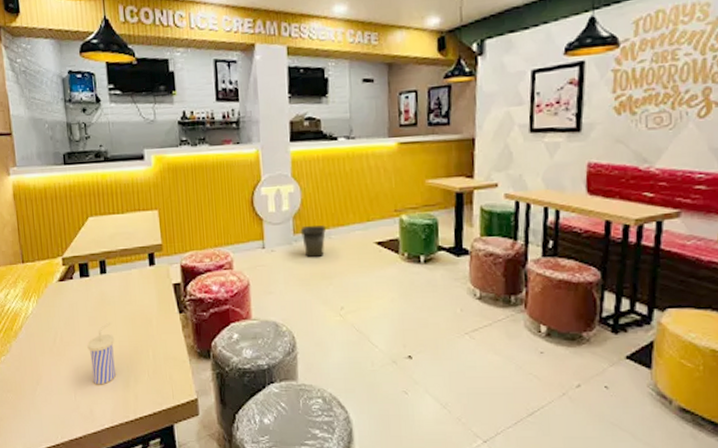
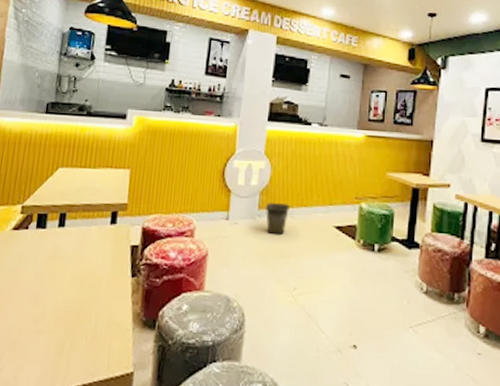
beverage cup: present [87,322,117,385] -> none [24,279,59,348]

